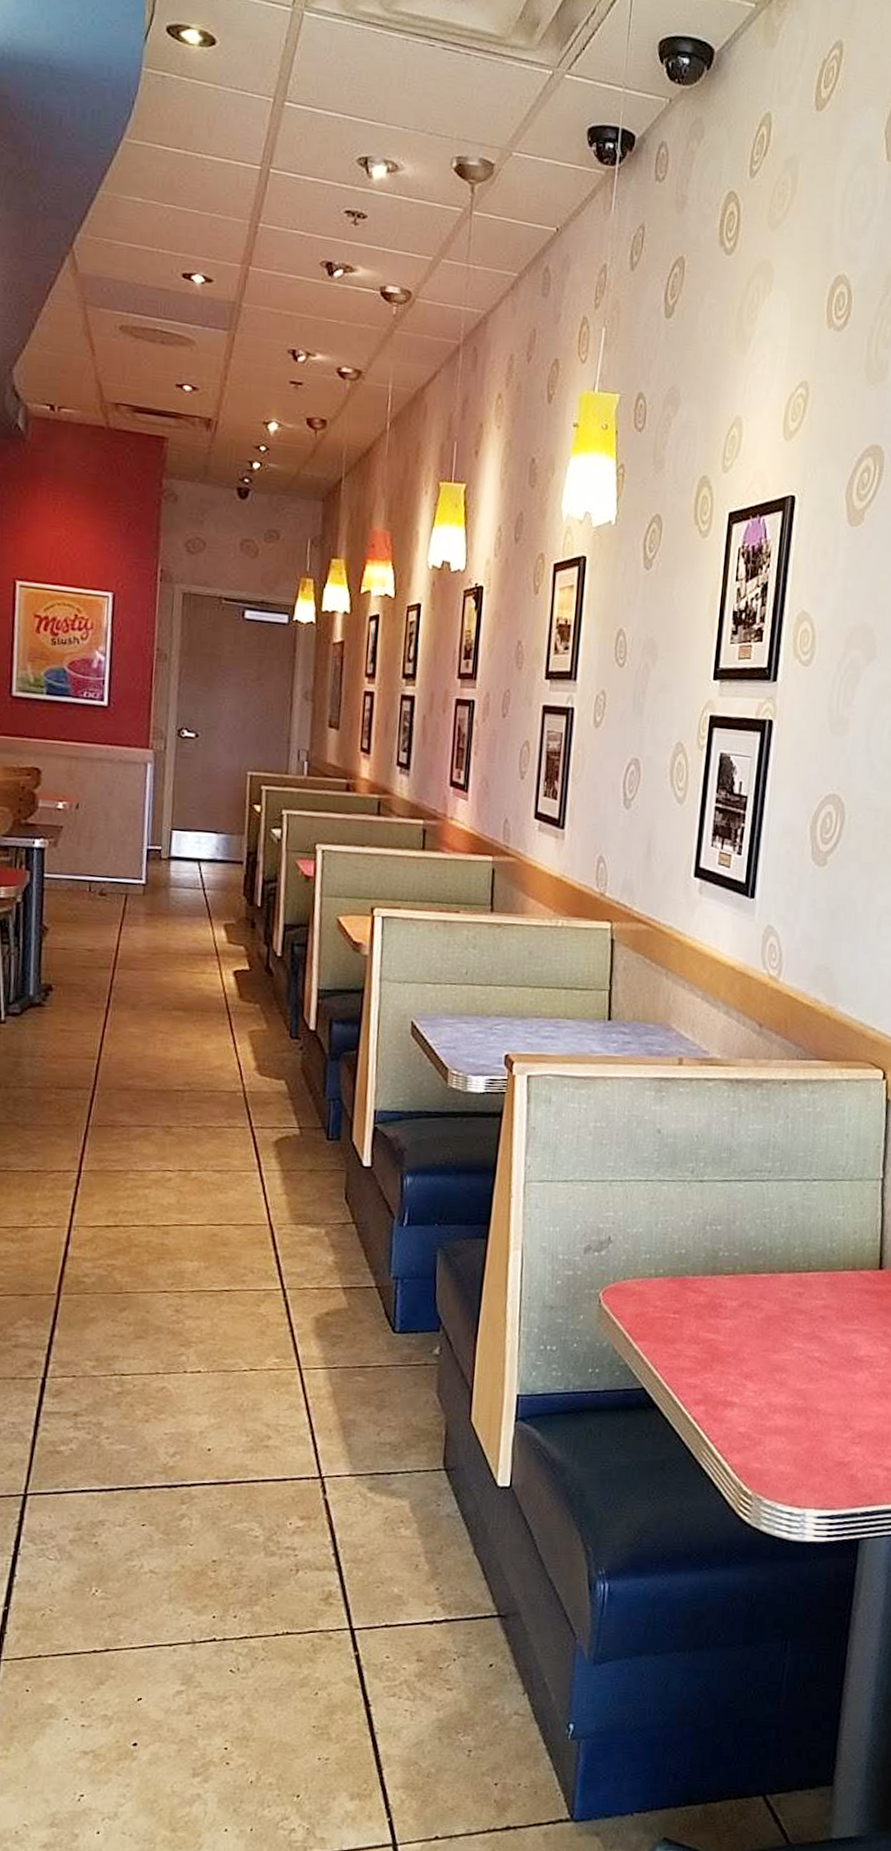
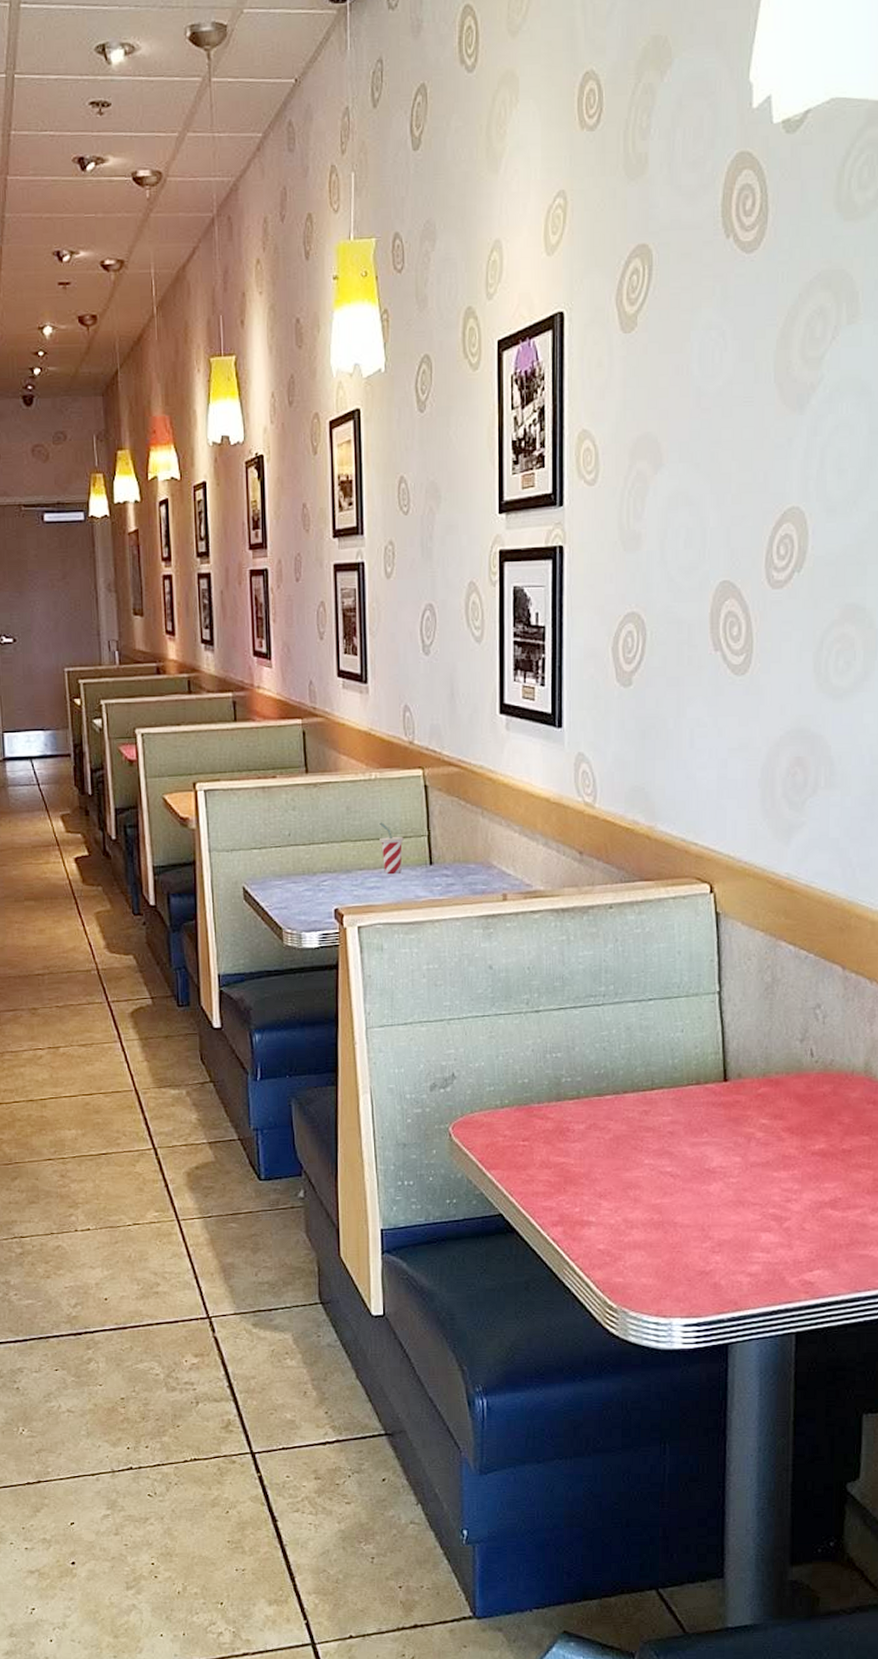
beverage cup: none [559,971,584,1027] -> present [379,822,404,875]

